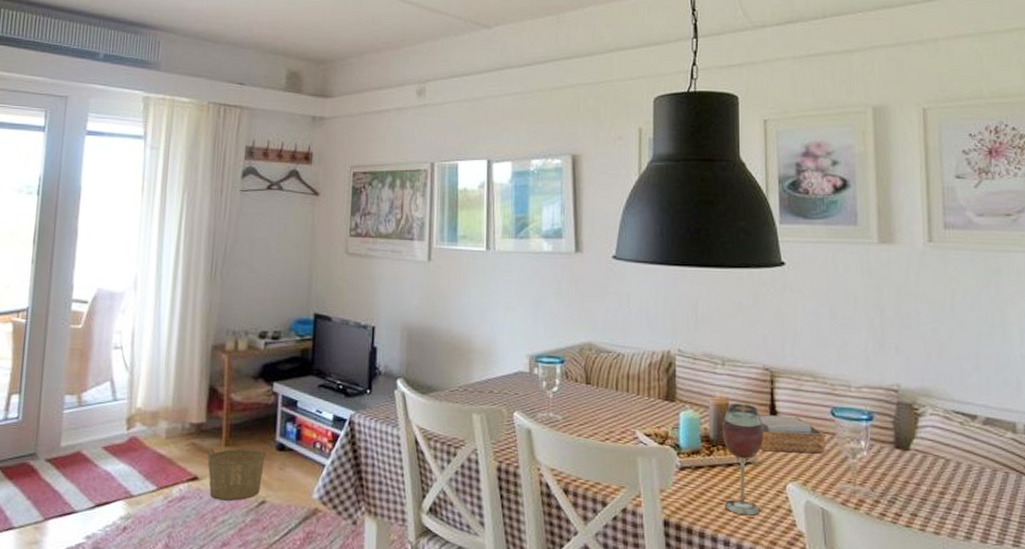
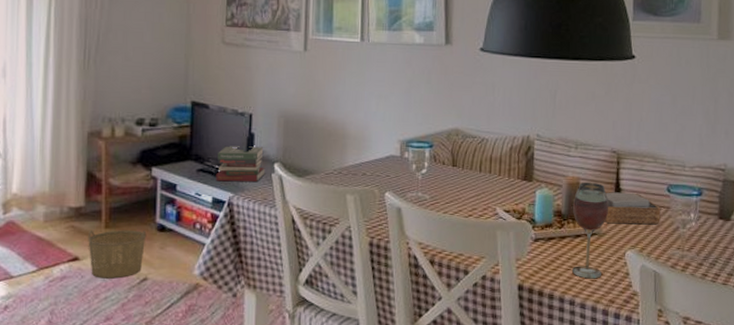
books: none [337,360,388,400] -> present [216,146,266,183]

